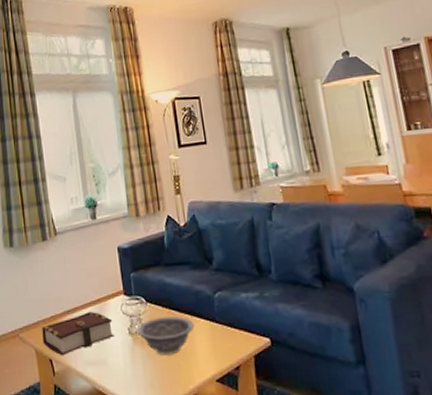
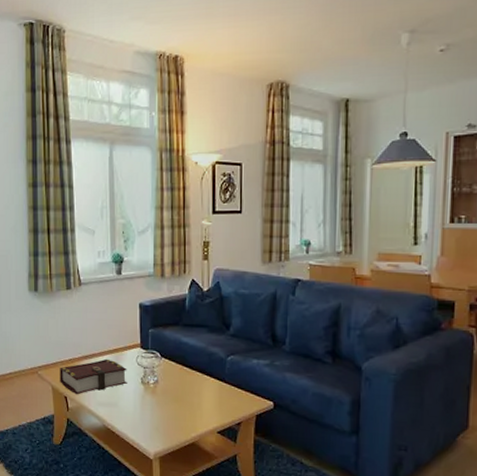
decorative bowl: present [136,316,195,355] -> none [149,371,204,406]

